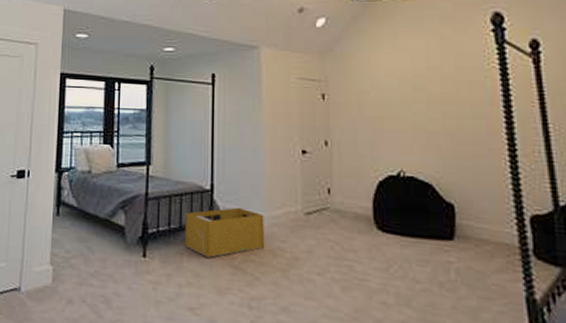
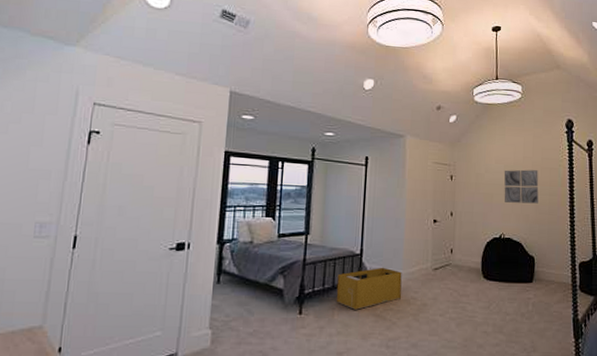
wall art: none [398,84,454,131] -> present [504,169,539,204]

